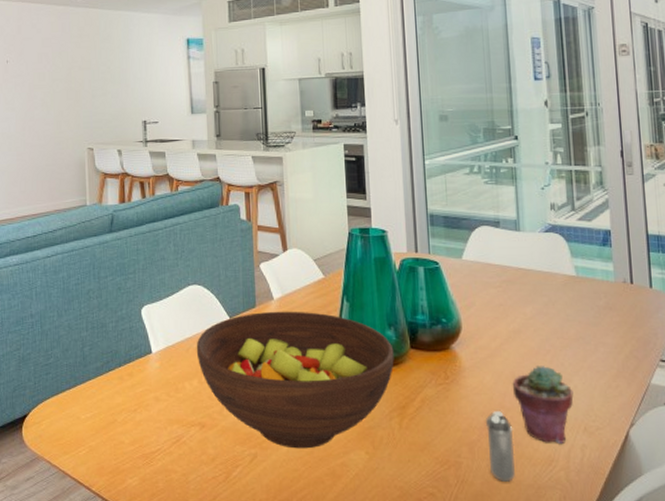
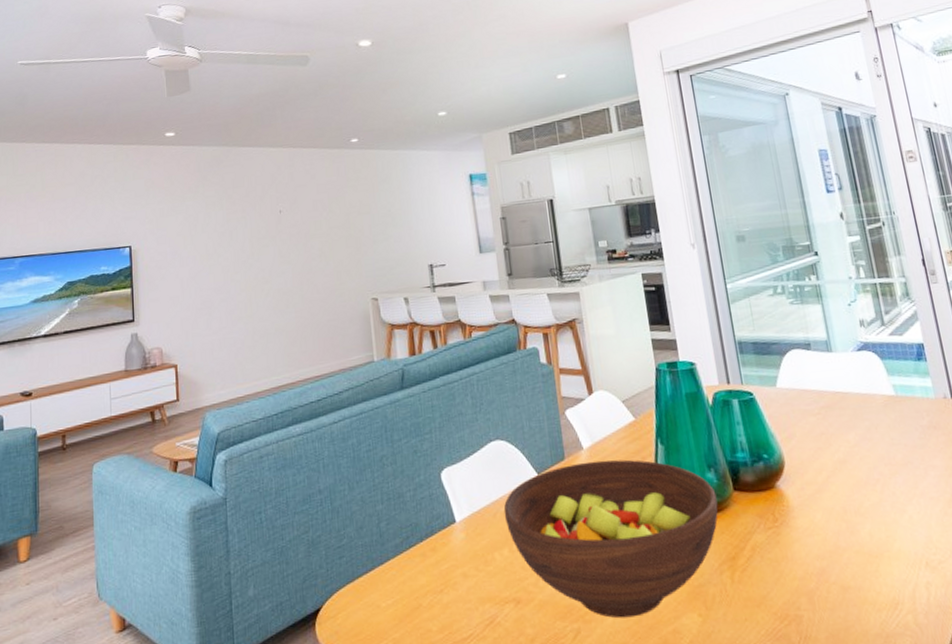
shaker: present [485,410,515,482] -> none [822,551,861,634]
potted succulent: present [512,366,574,443] -> none [844,497,911,584]

